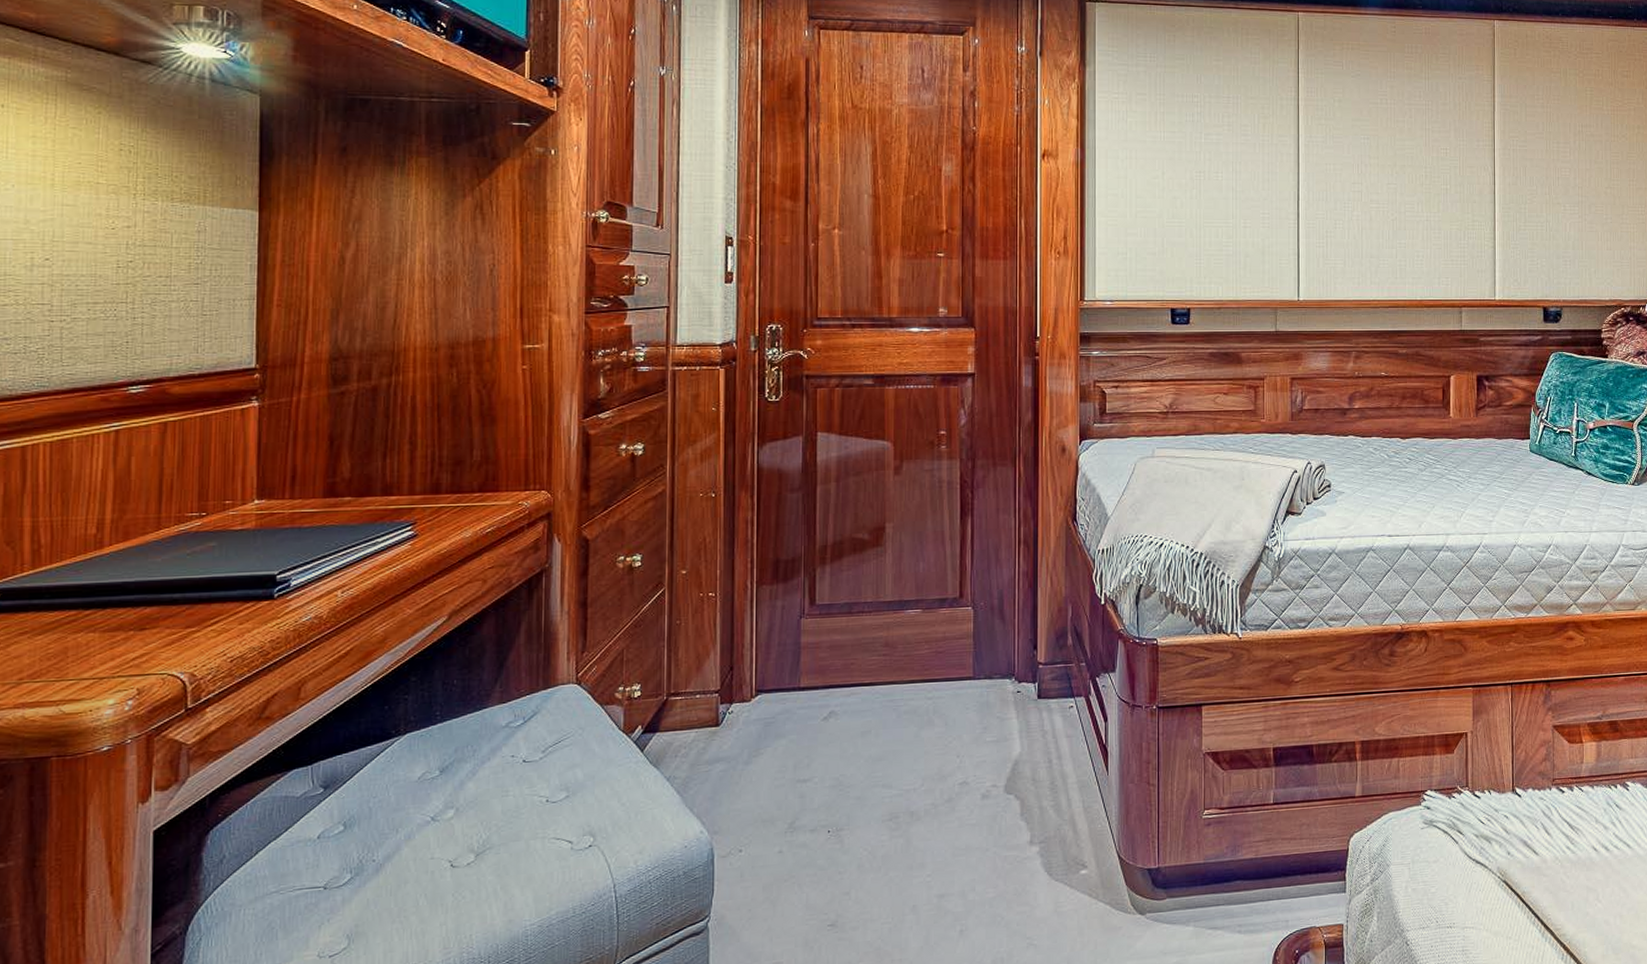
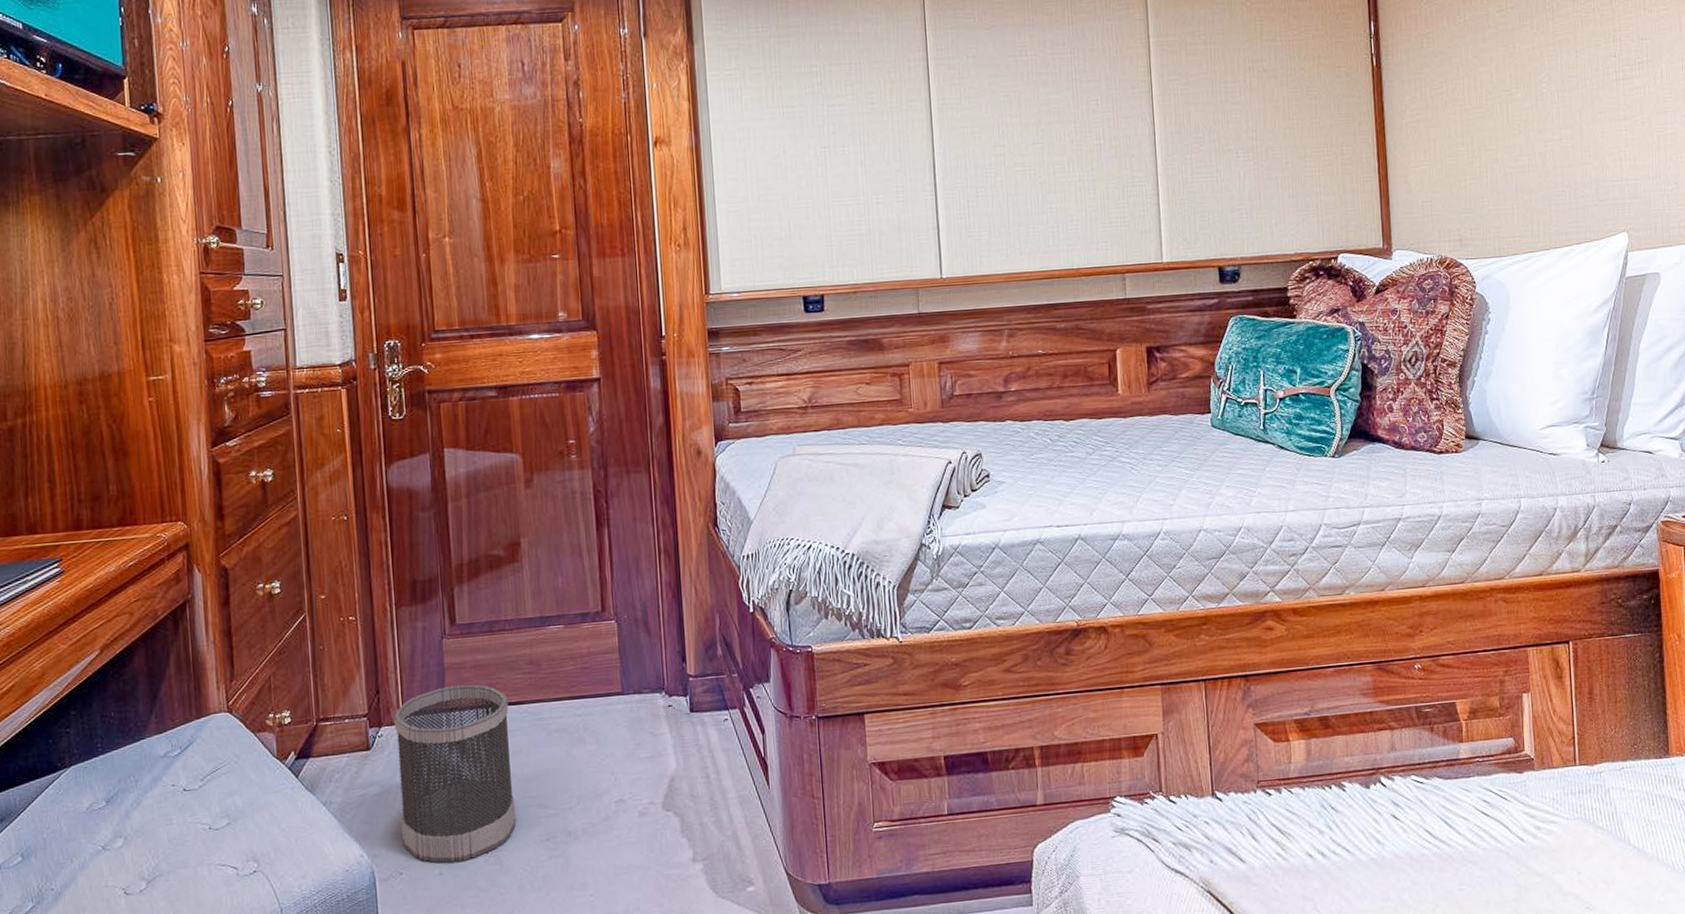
wastebasket: none [744,664,861,841] -> present [394,684,517,863]

